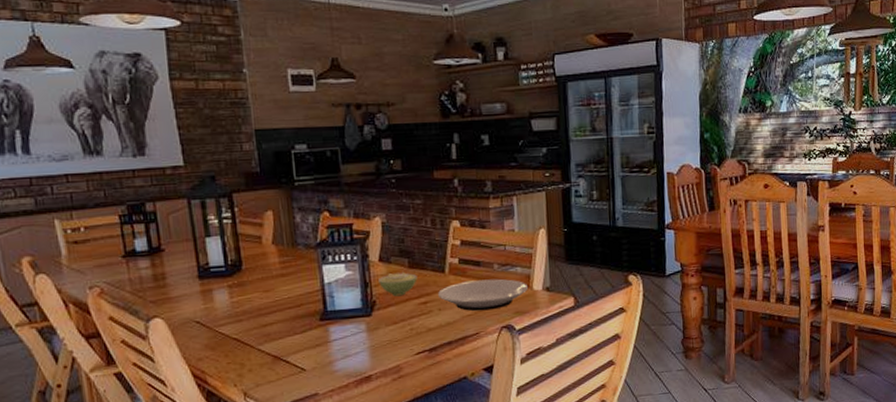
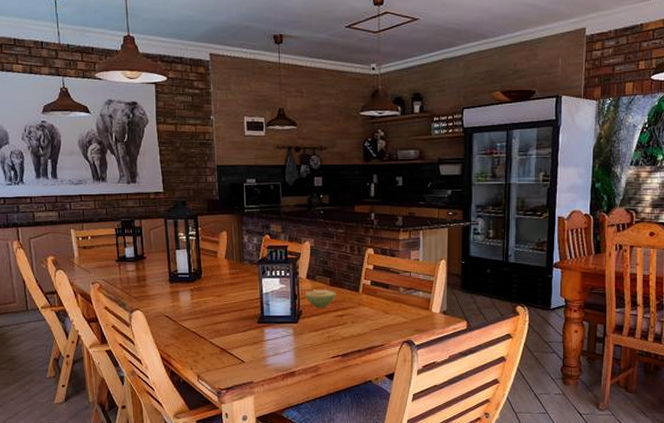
plate: present [438,279,528,311] -> none [352,300,427,326]

